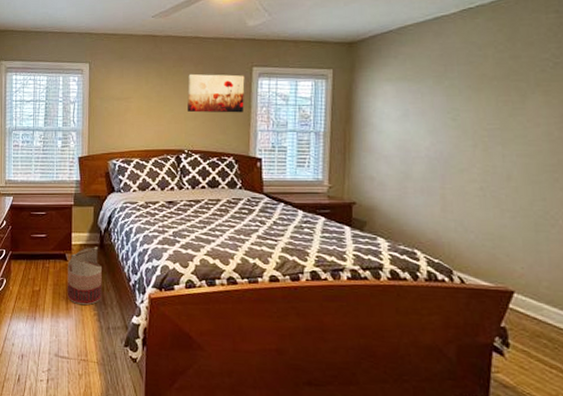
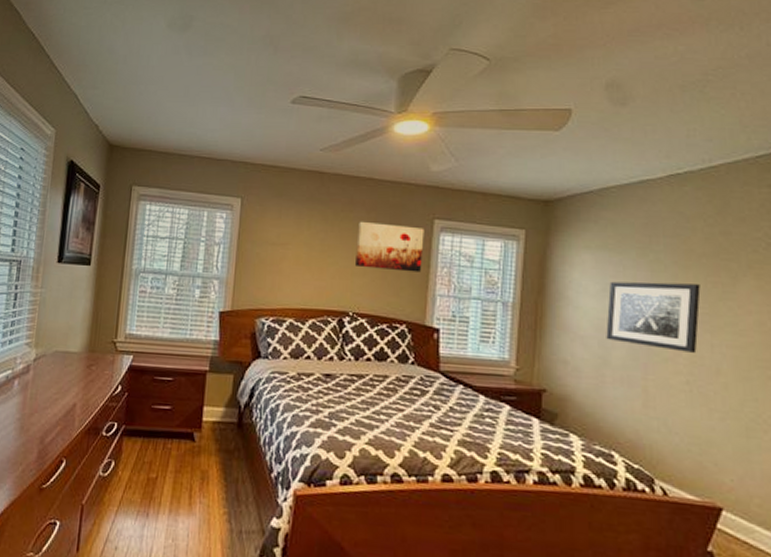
basket: present [67,247,102,306] -> none [191,425,238,501]
wall art: none [407,104,492,163] -> present [606,281,701,353]

